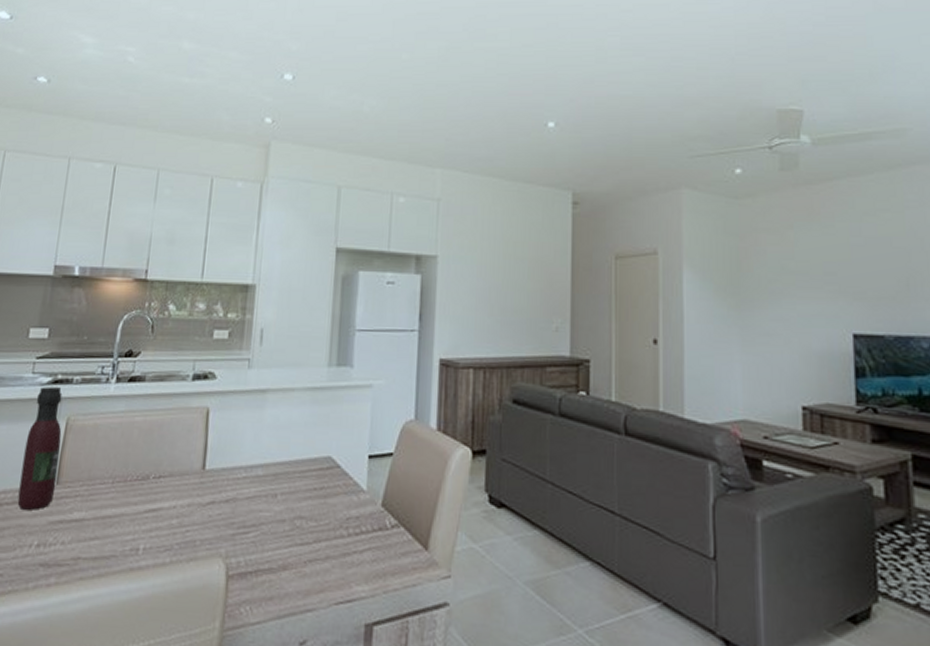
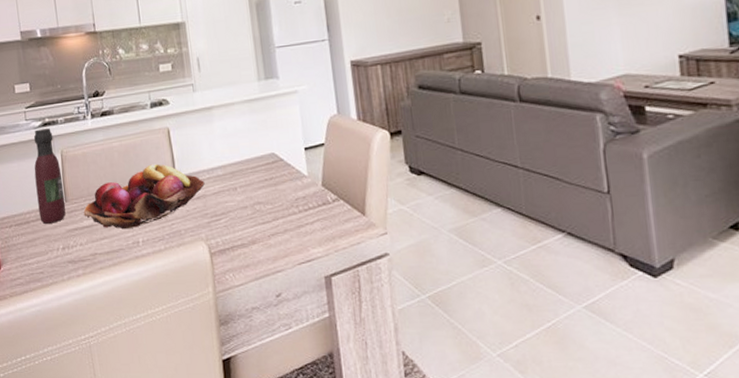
fruit basket: none [76,450,239,531] -> present [83,163,205,230]

